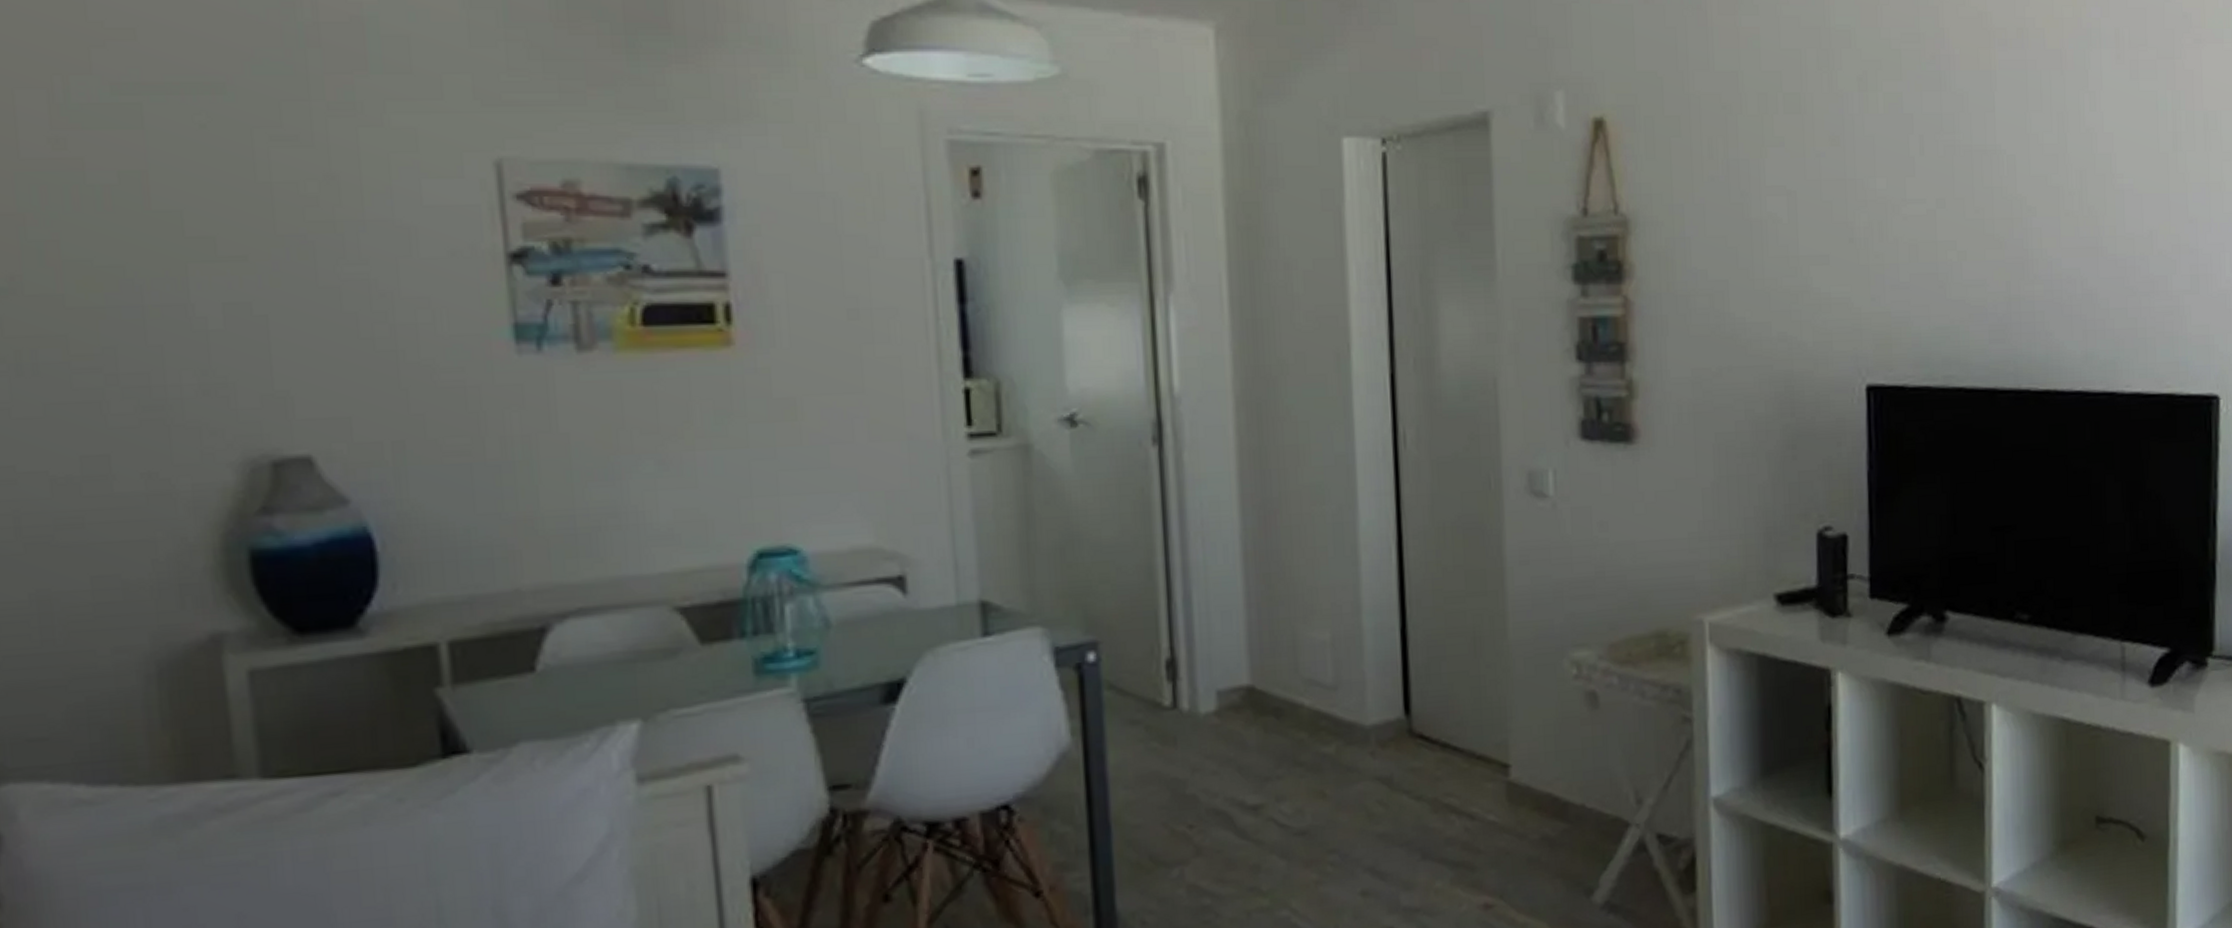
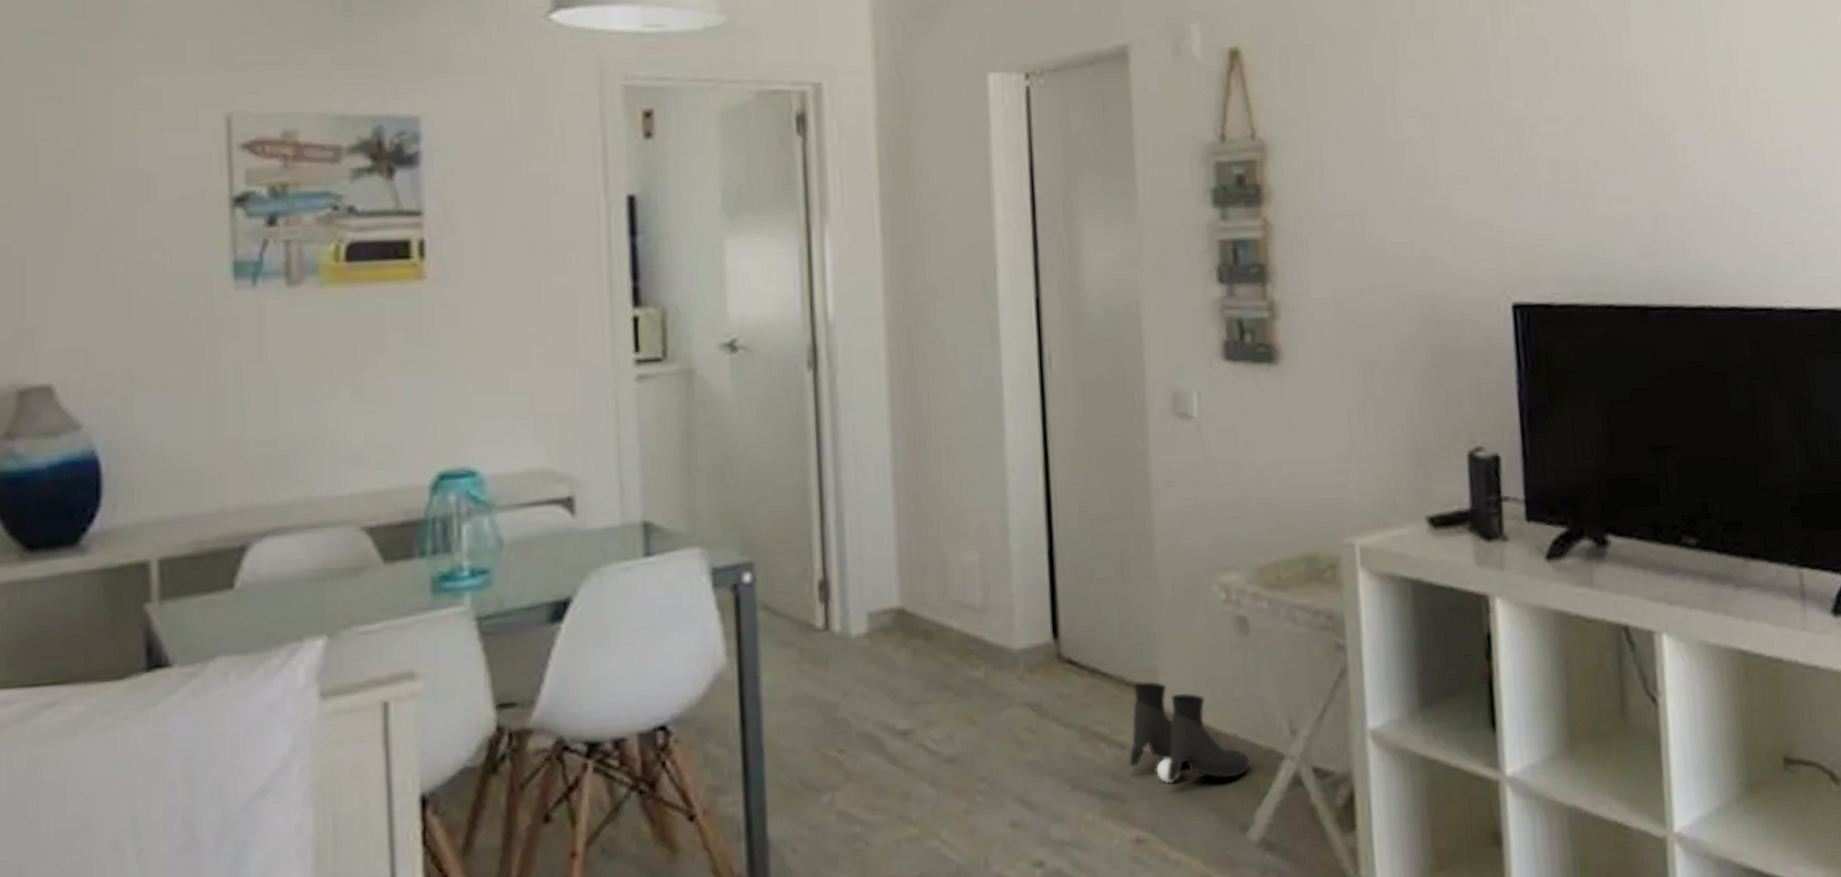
boots: none [1478,755,1596,852] -> present [1129,681,1250,784]

